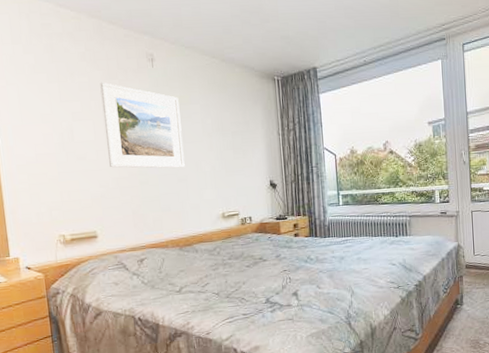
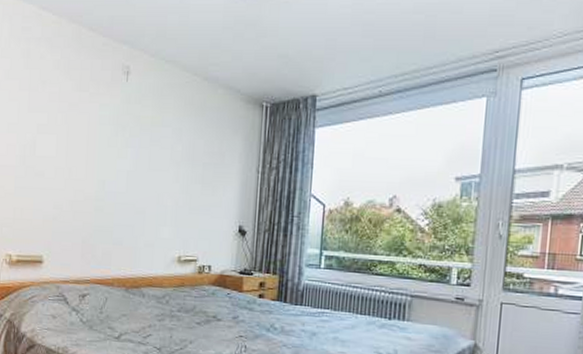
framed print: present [100,82,185,169] -> none [66,93,150,198]

